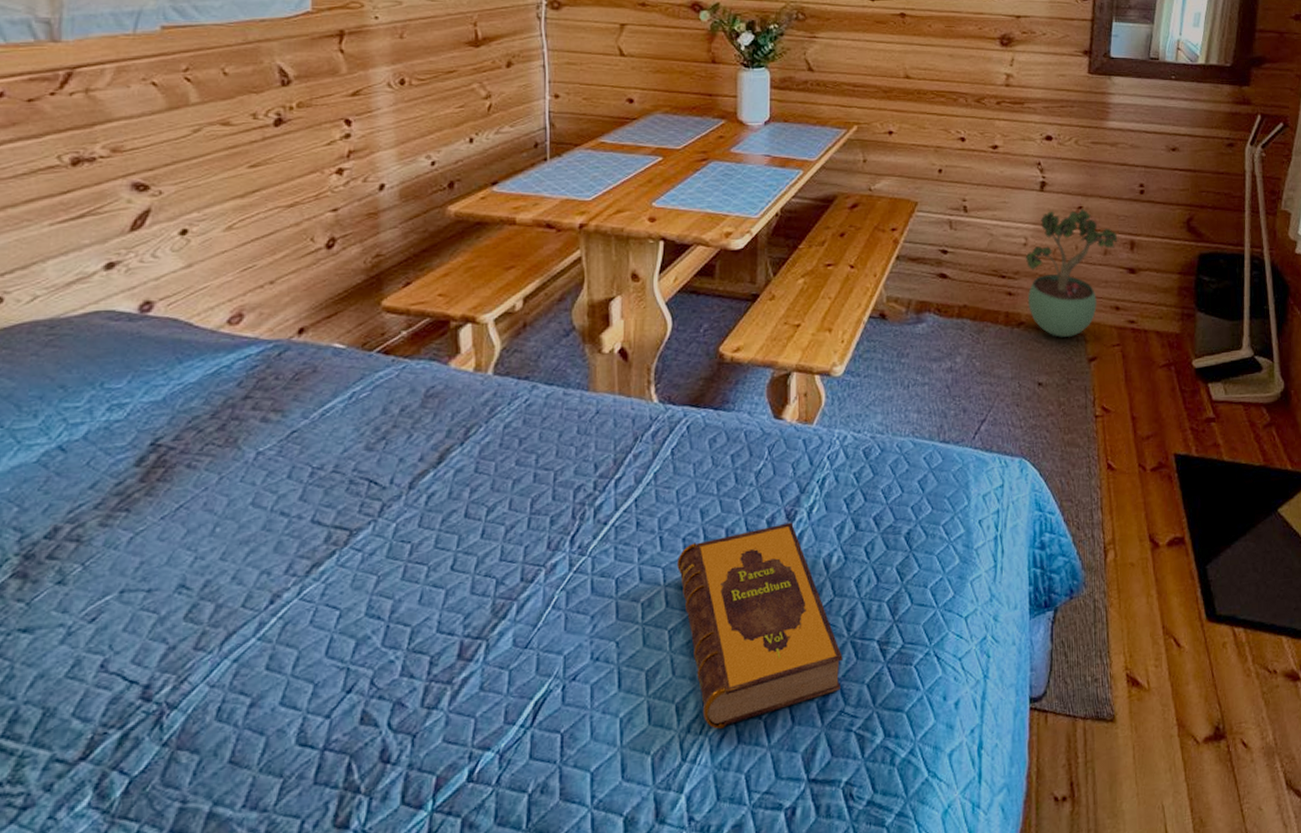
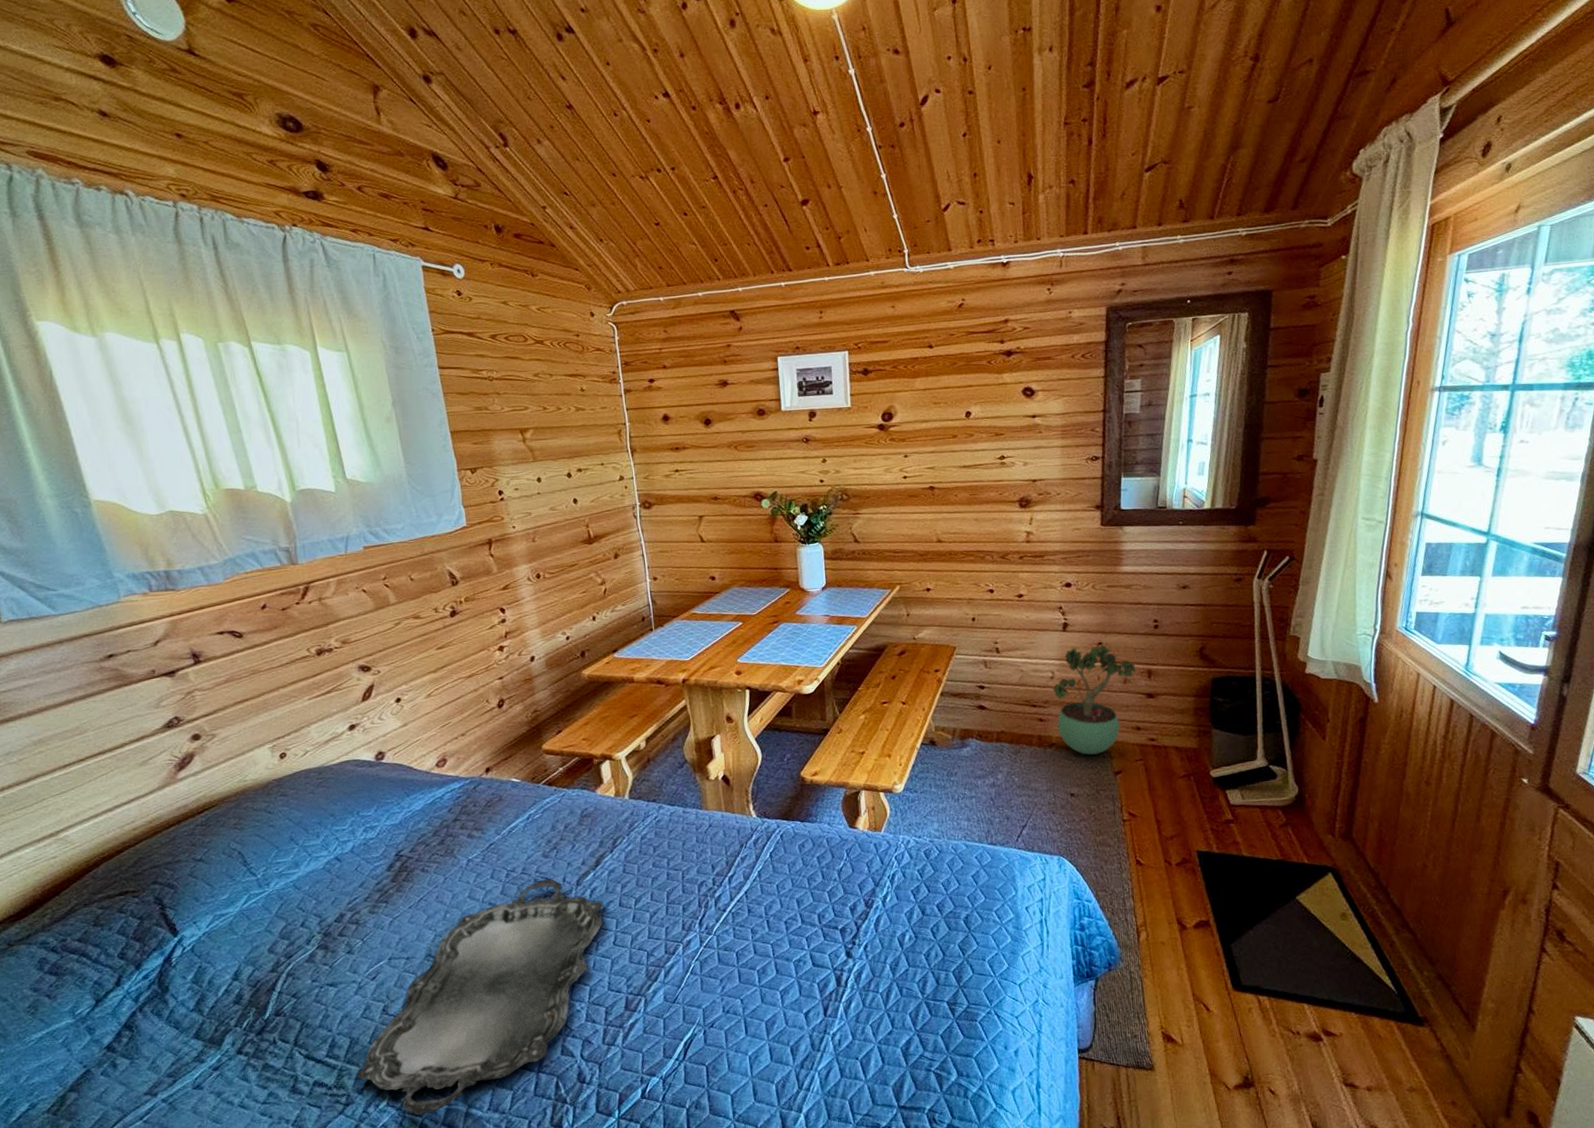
serving tray: none [46,480,444,821] -> present [357,879,604,1116]
hardback book: present [677,522,843,729] -> none [782,909,920,1066]

